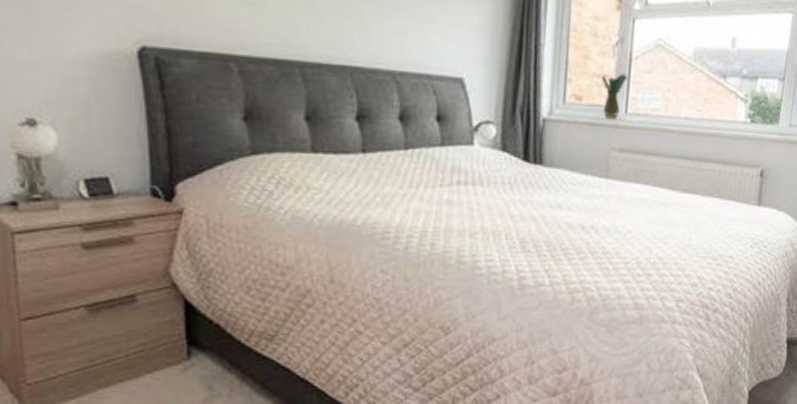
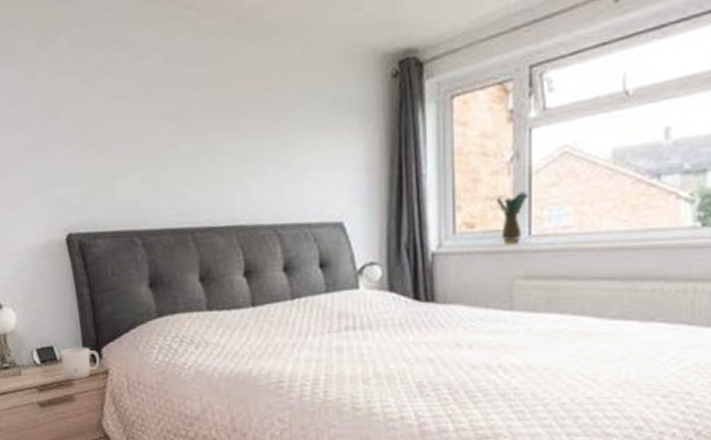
mug: none [118,180,173,219] -> present [60,346,101,380]

